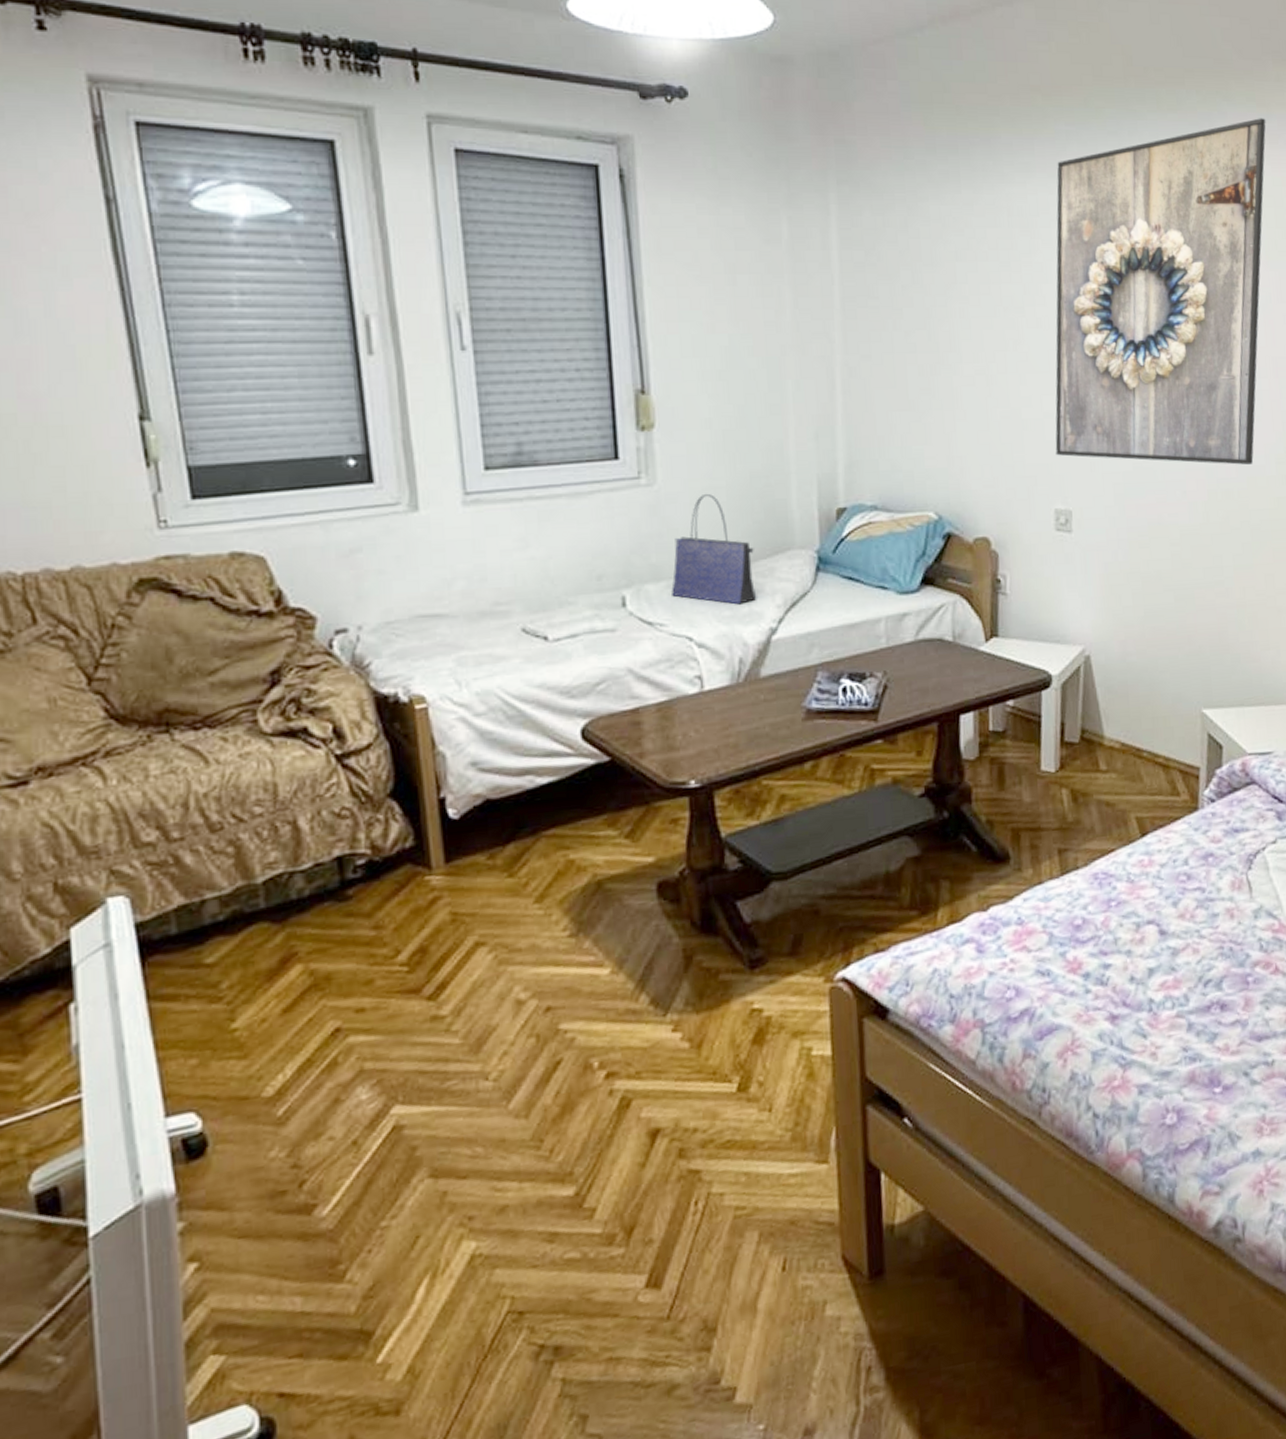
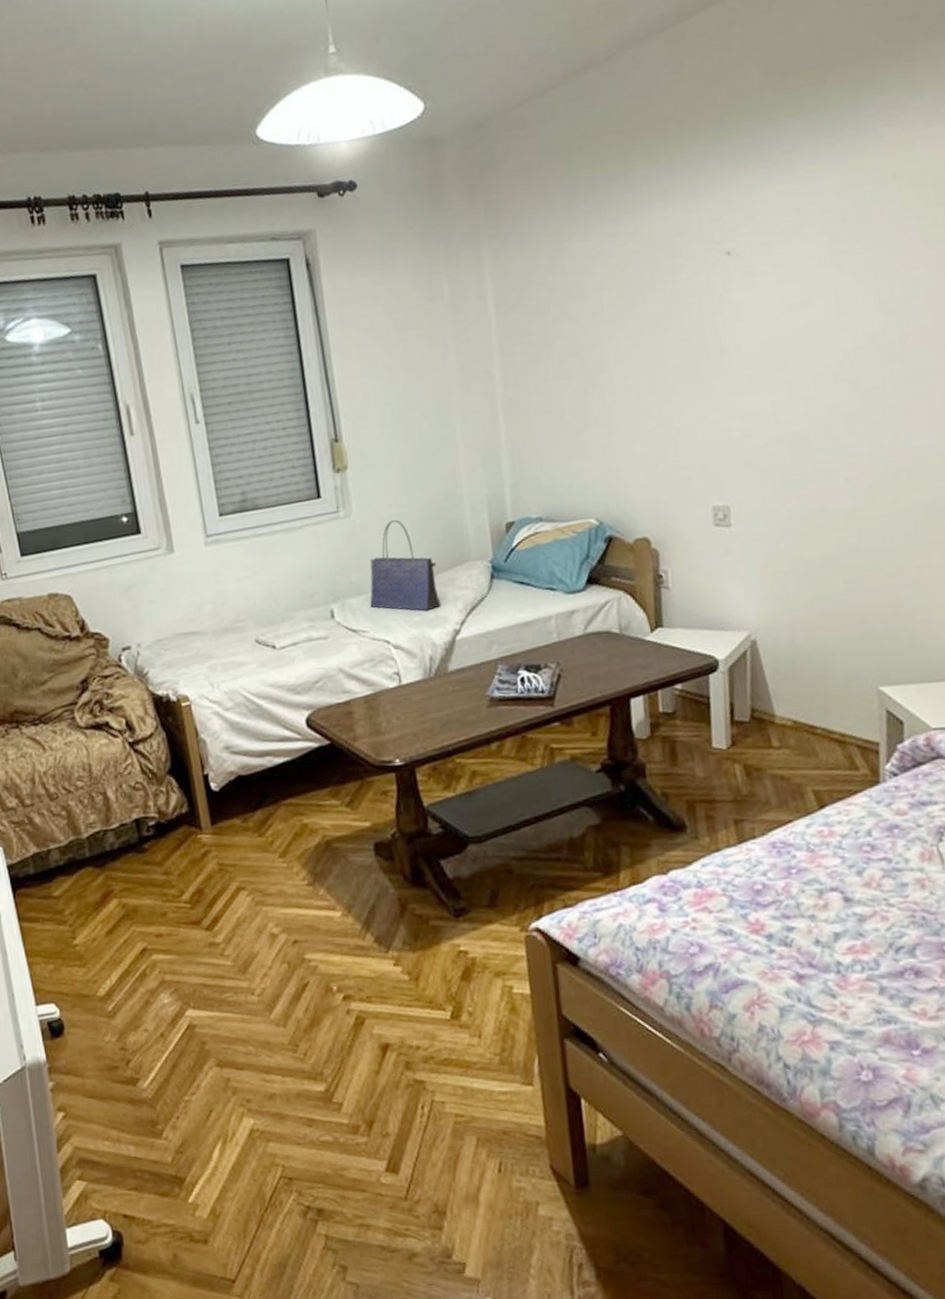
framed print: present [1055,118,1266,466] -> none [696,98,923,457]

